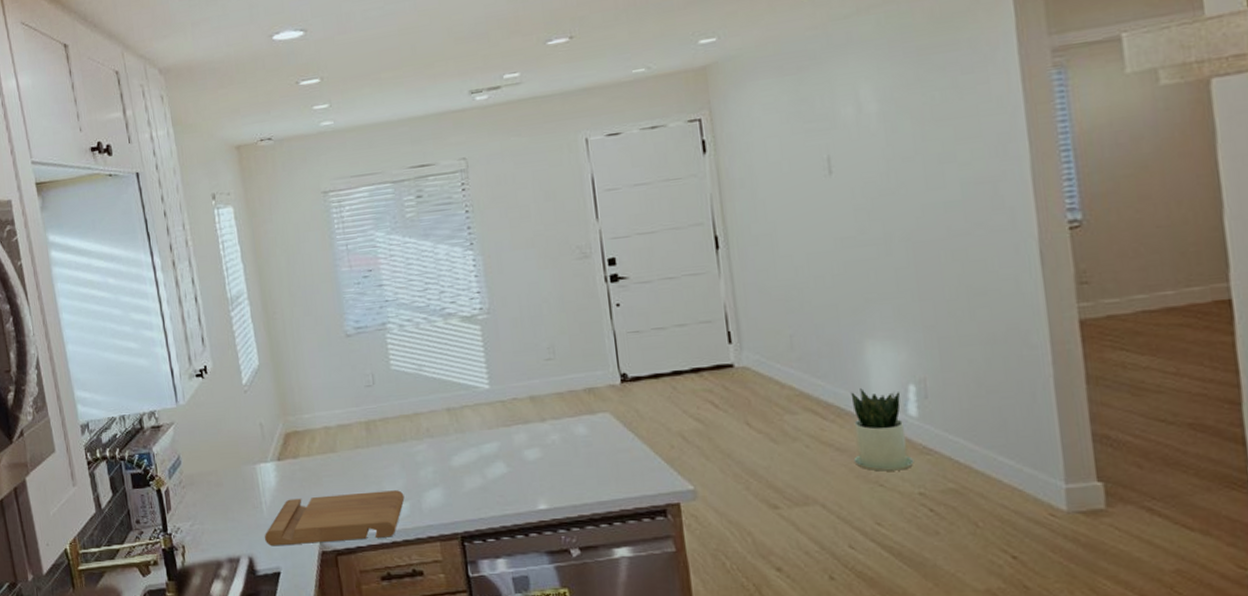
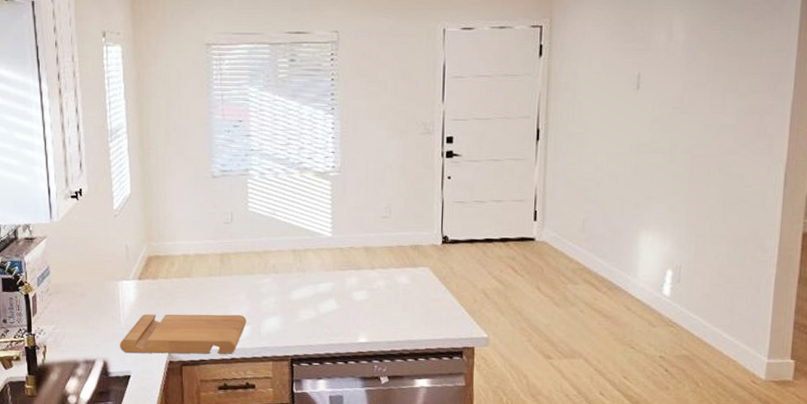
planter: present [850,388,914,472] -> none [615,269,661,337]

